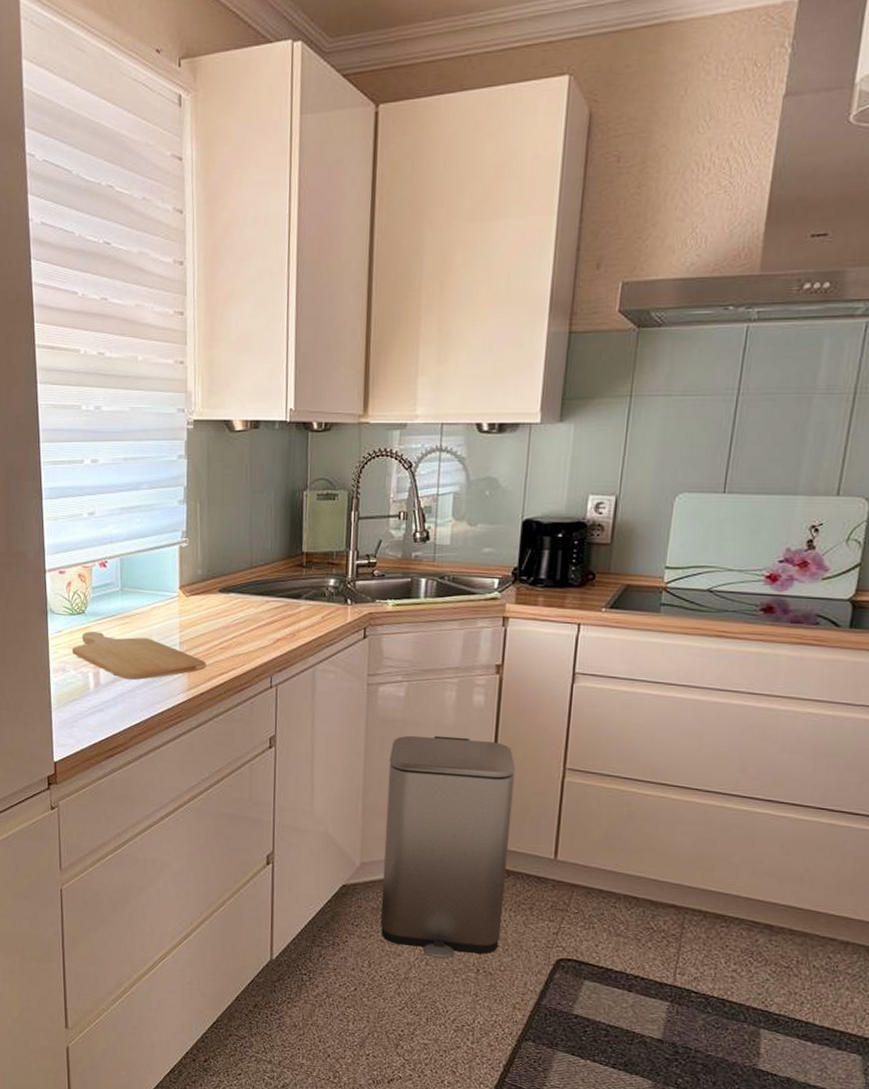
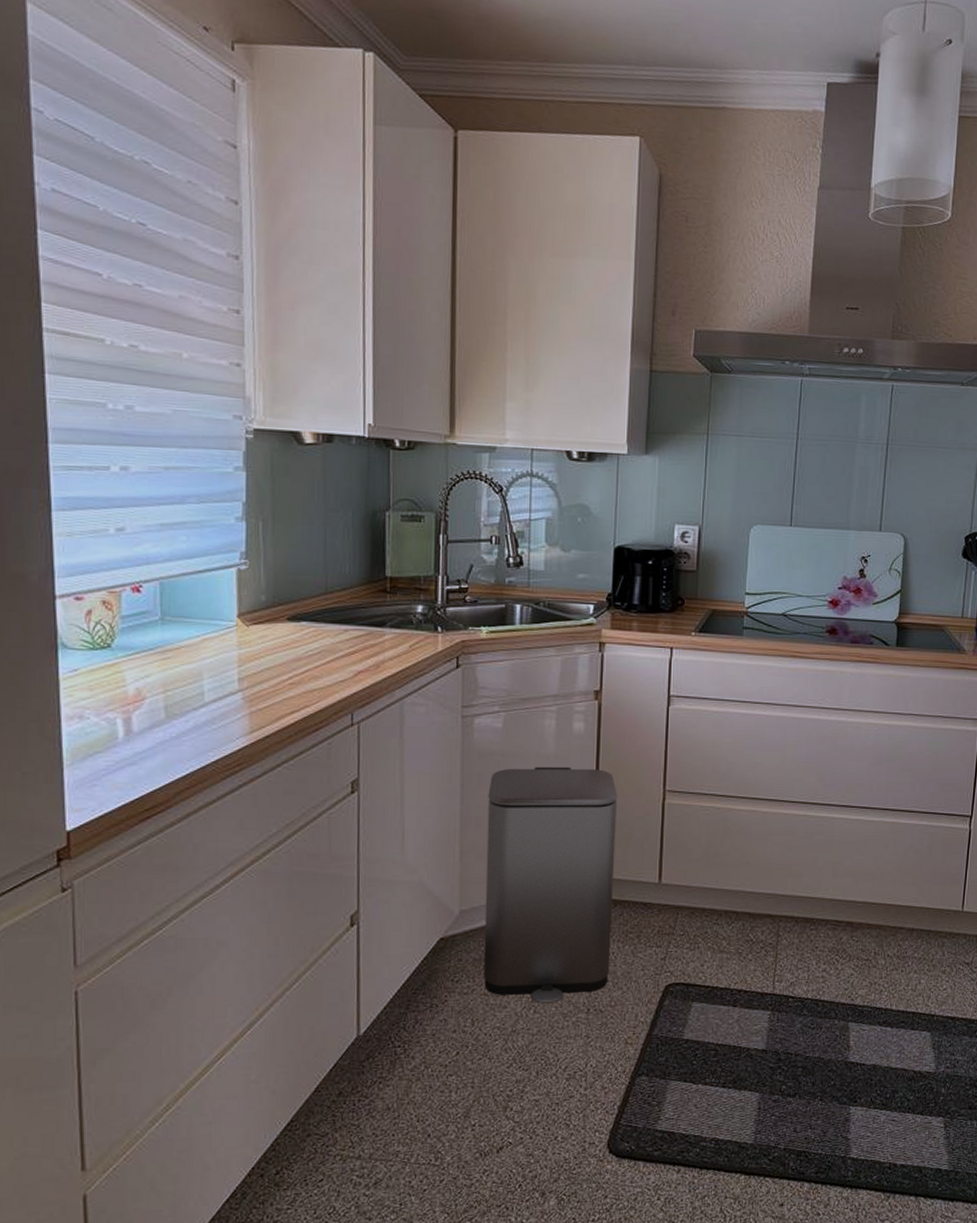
chopping board: present [71,631,206,681] -> none [92,669,273,726]

